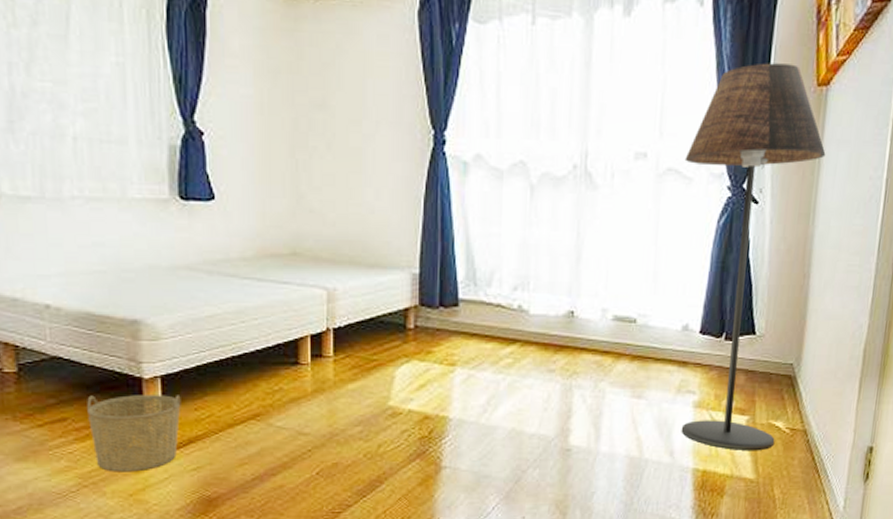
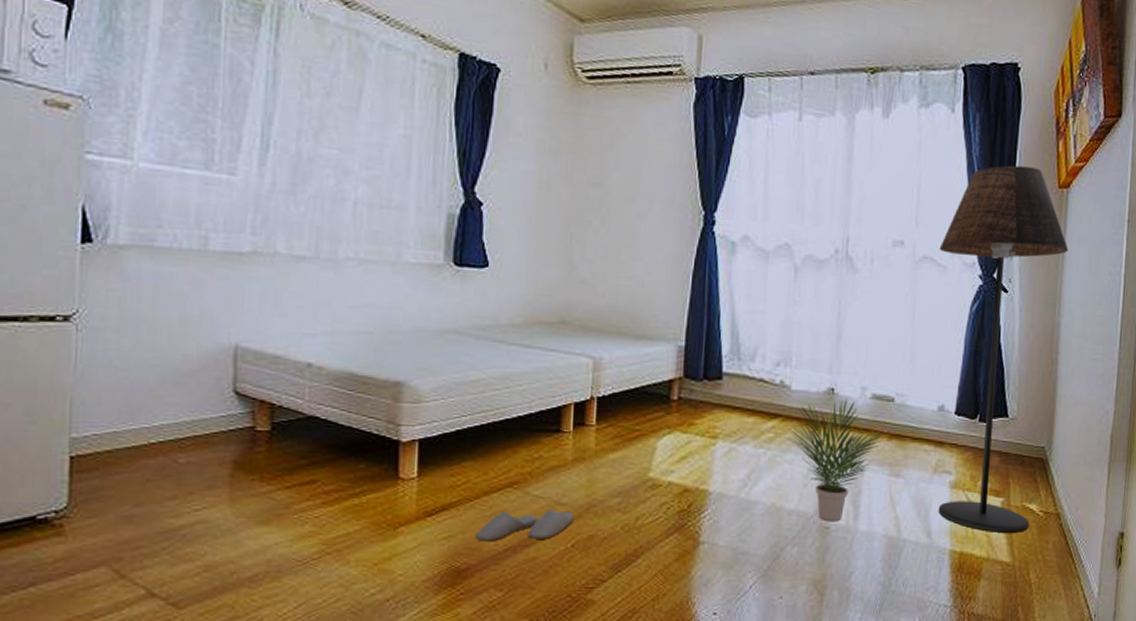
basket: present [87,395,181,472] -> none [339,457,438,539]
slippers: none [222,439,317,472] -> present [475,509,574,542]
potted plant: none [523,322,625,444] -> present [784,399,883,522]

